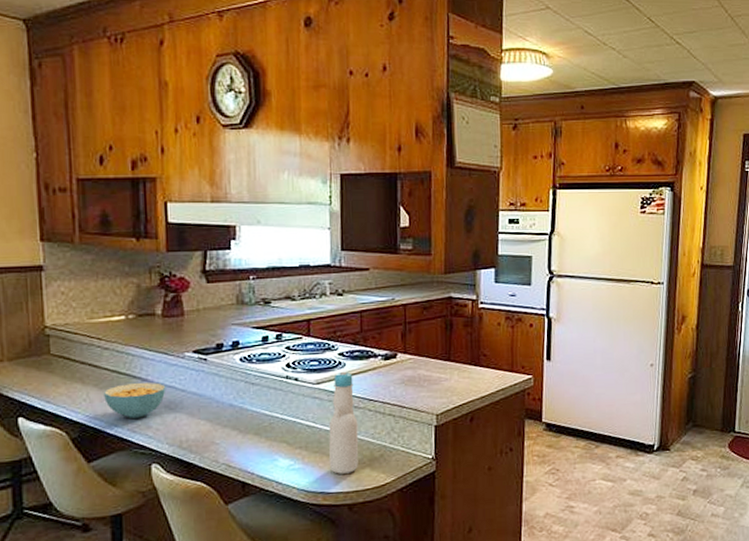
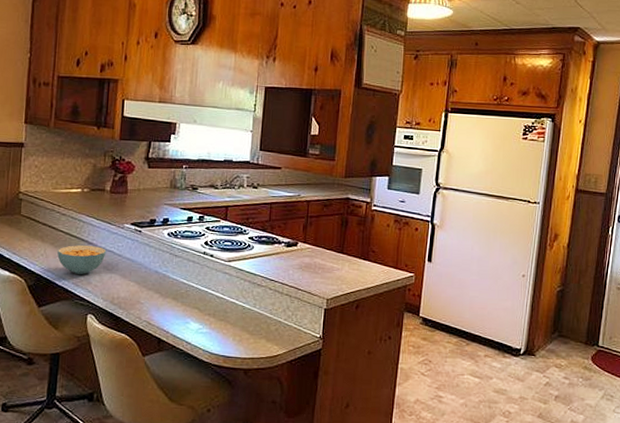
bottle: present [328,371,359,474] -> none [231,253,259,342]

